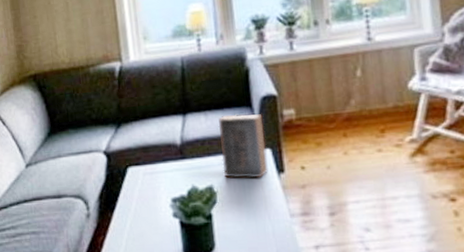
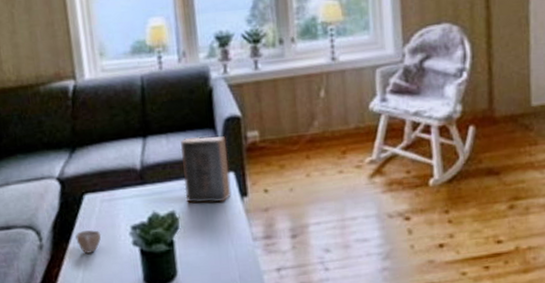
cup: none [120,200,144,224] -> present [75,229,102,255]

